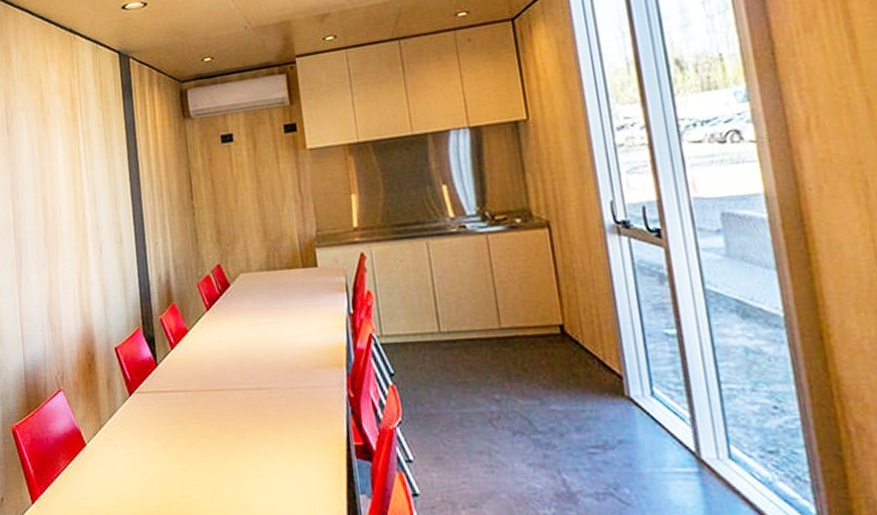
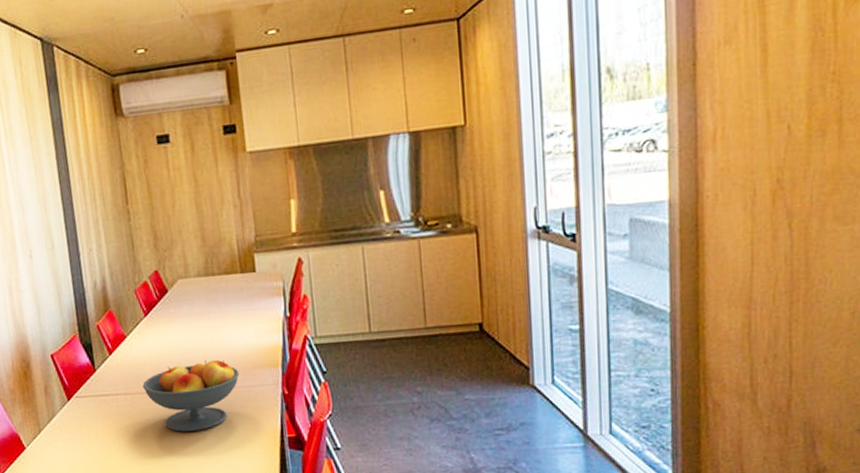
fruit bowl: none [203,357,302,434] -> present [143,359,240,432]

